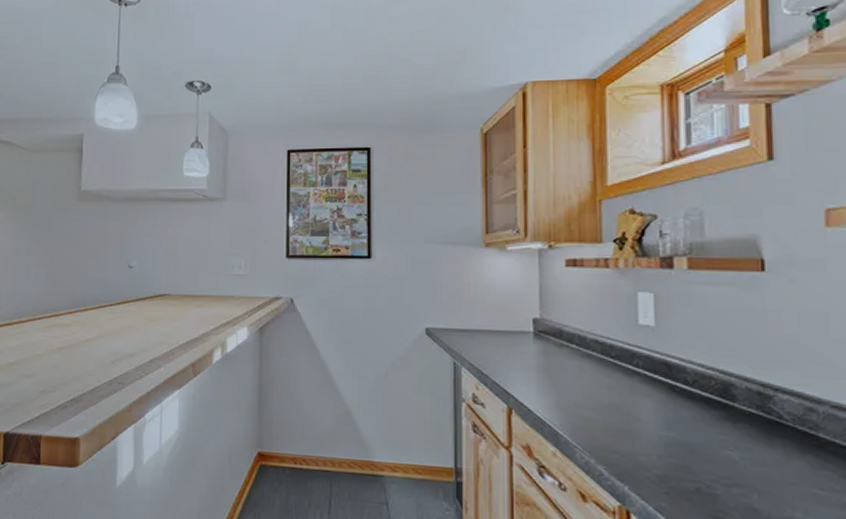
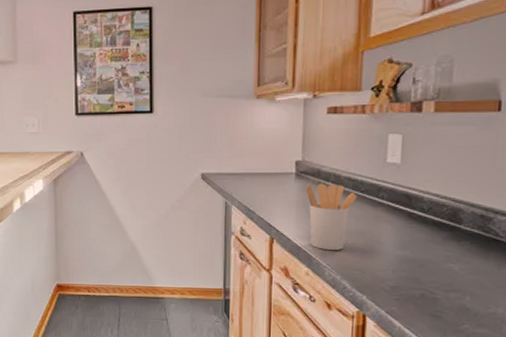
utensil holder: none [546,345,608,428] -> present [306,183,358,251]

